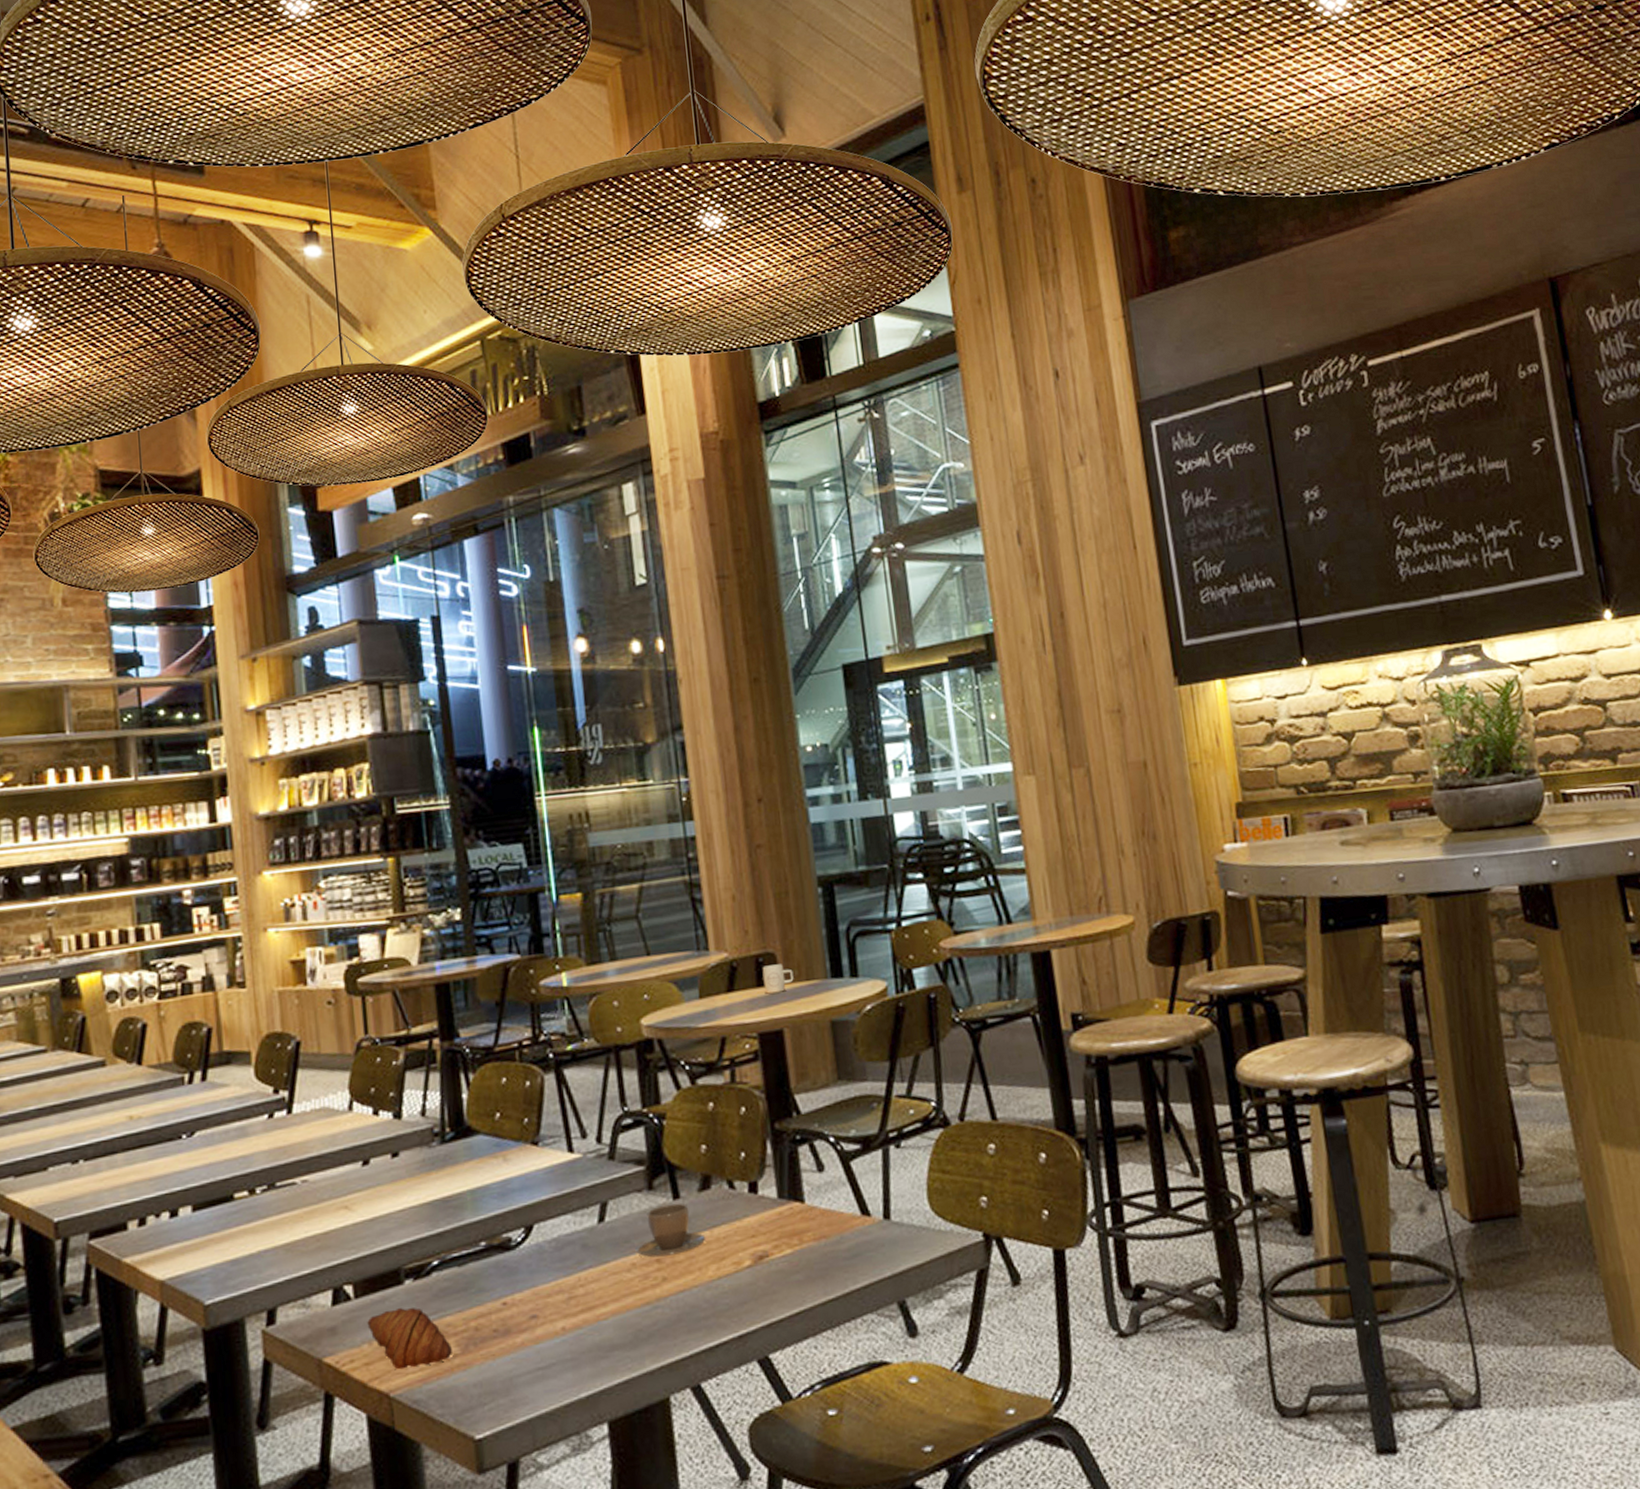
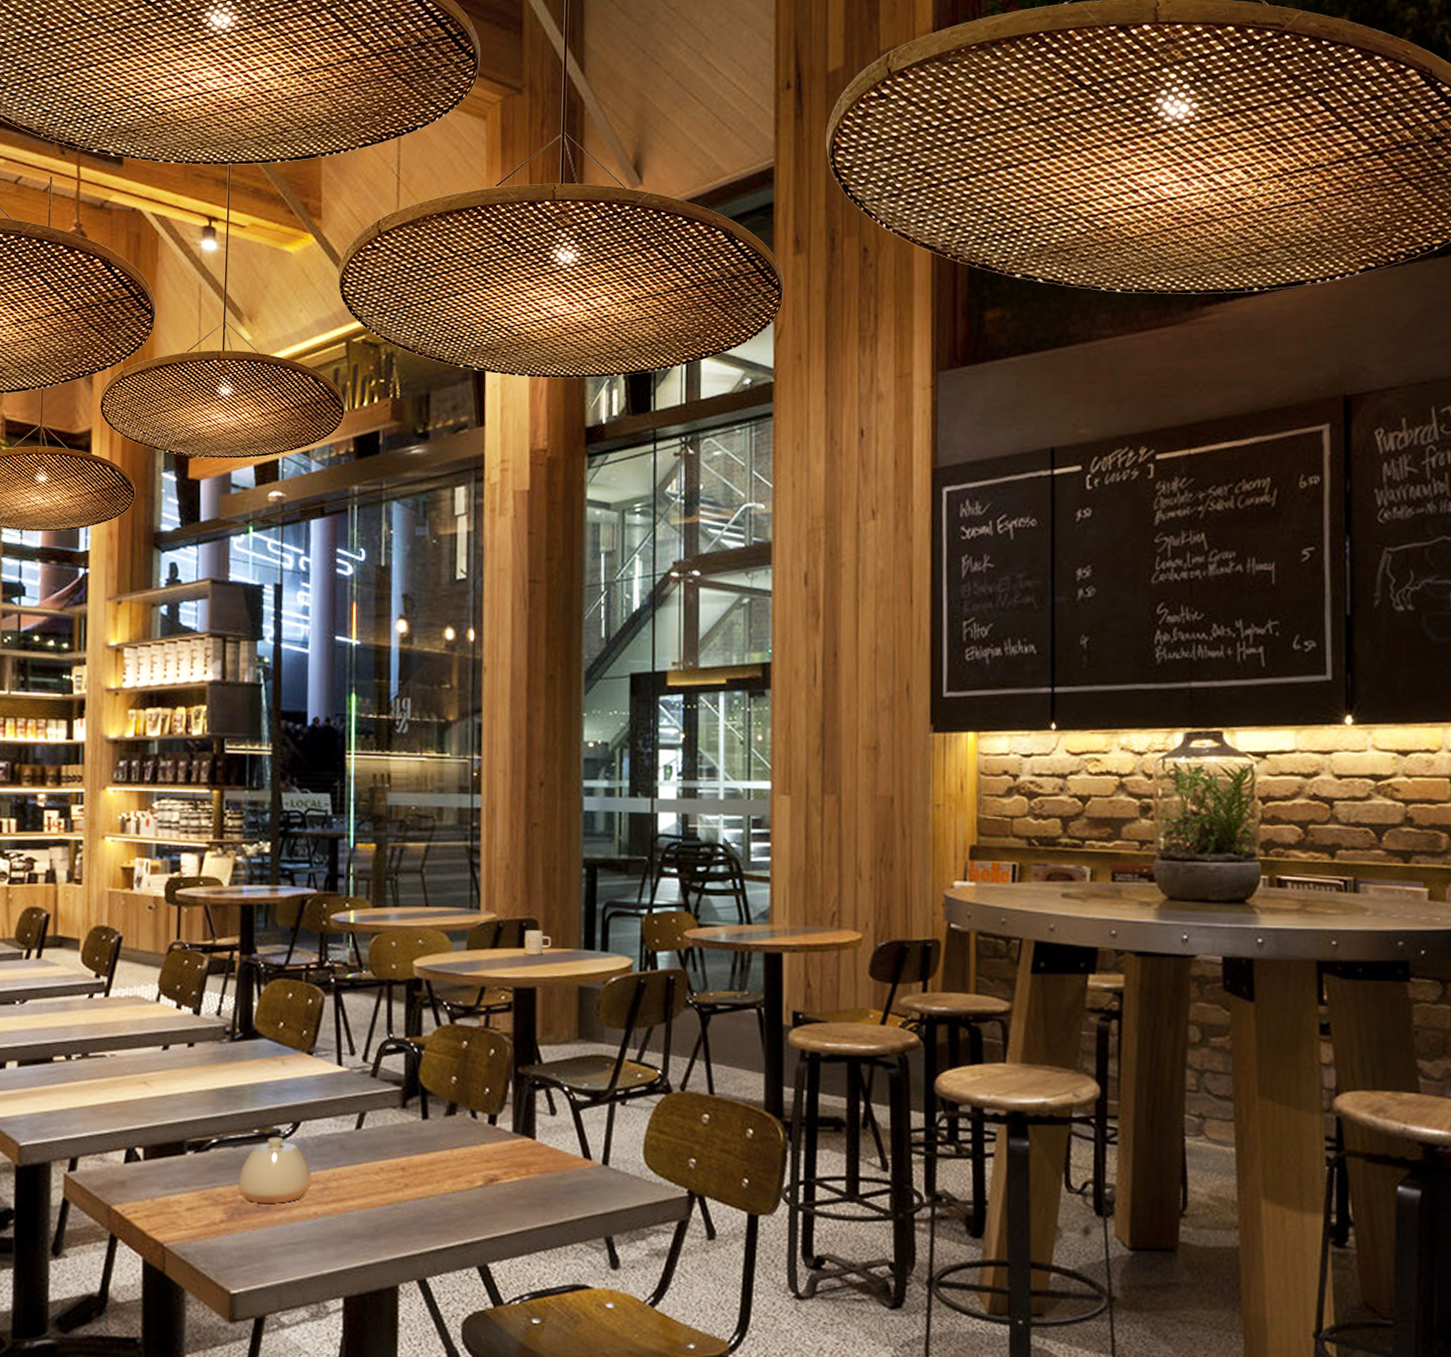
croissant: present [367,1308,452,1370] -> none [152,1174,220,1226]
sugar bowl: none [468,1246,556,1328] -> present [238,1137,312,1204]
teacup: present [637,1203,706,1258] -> none [386,1122,447,1166]

